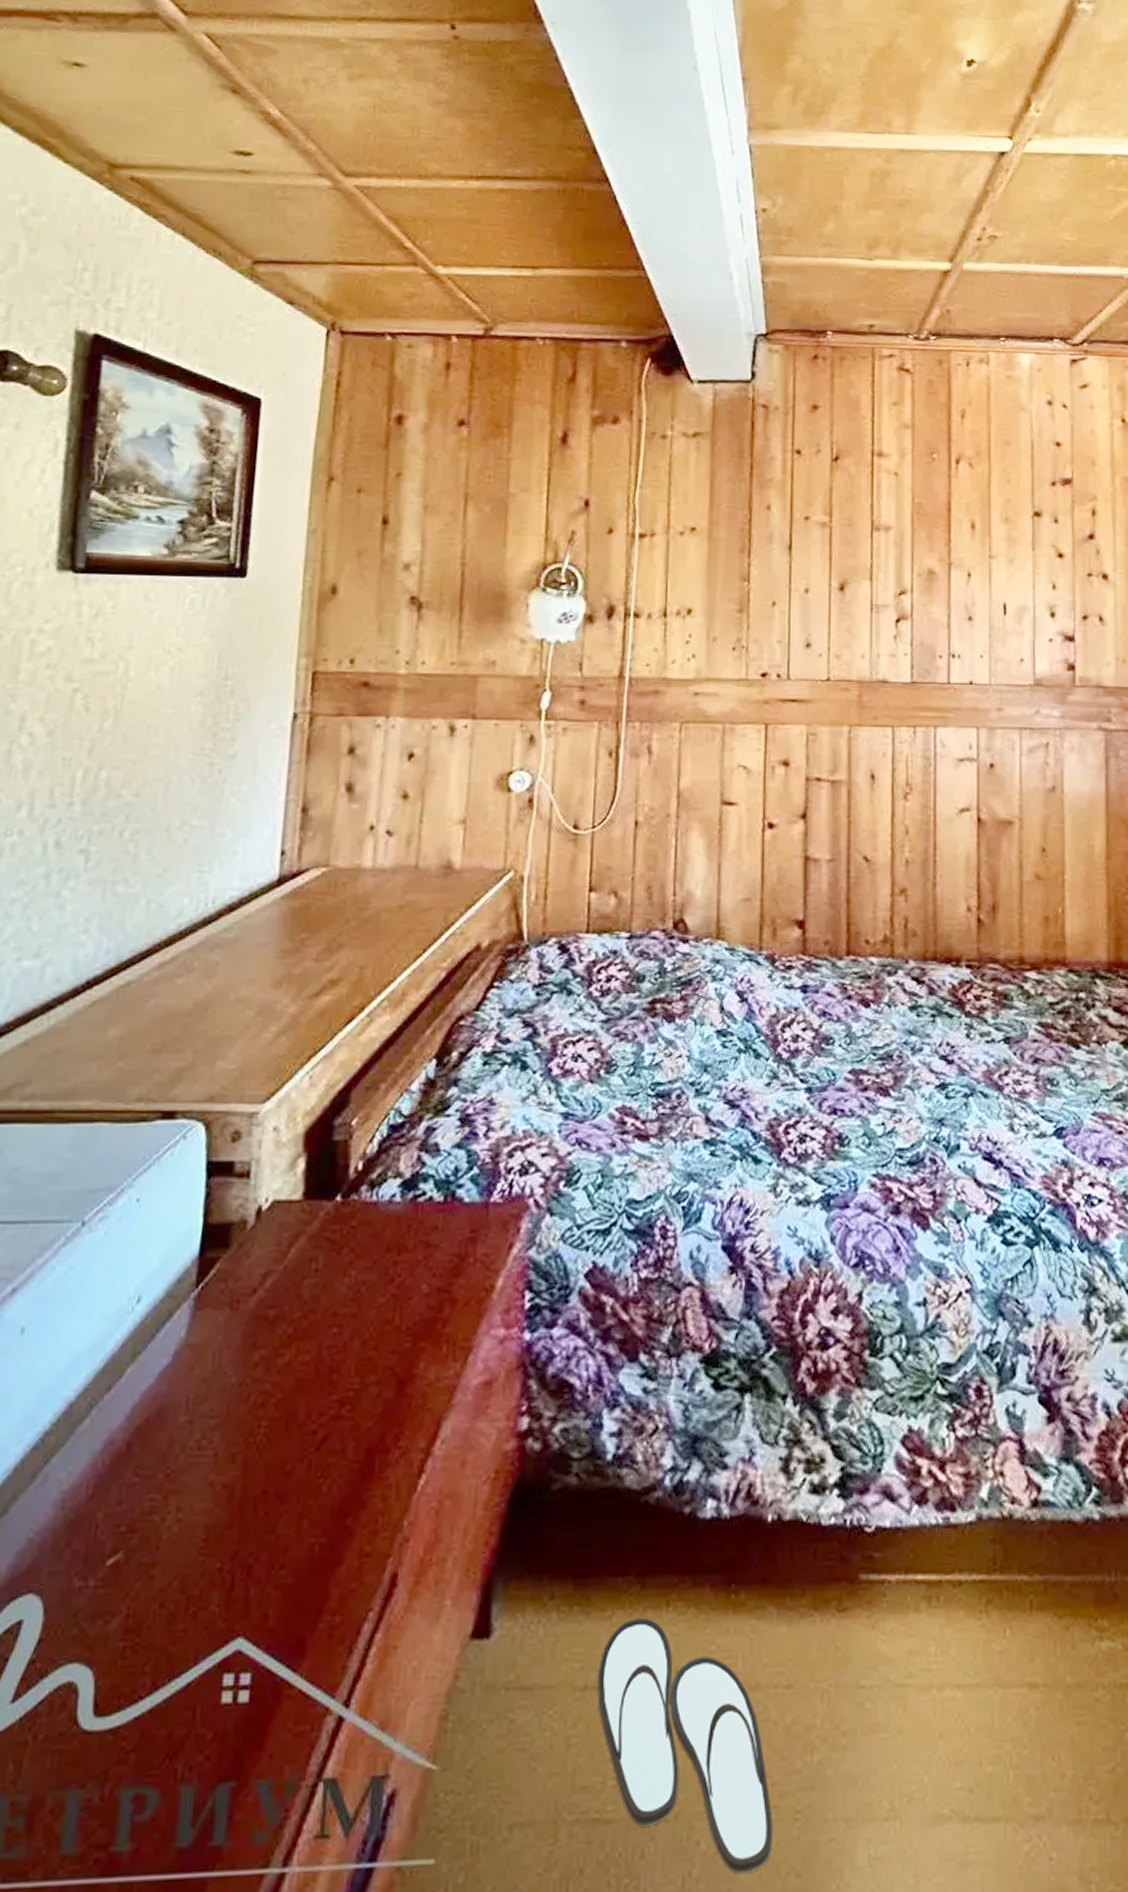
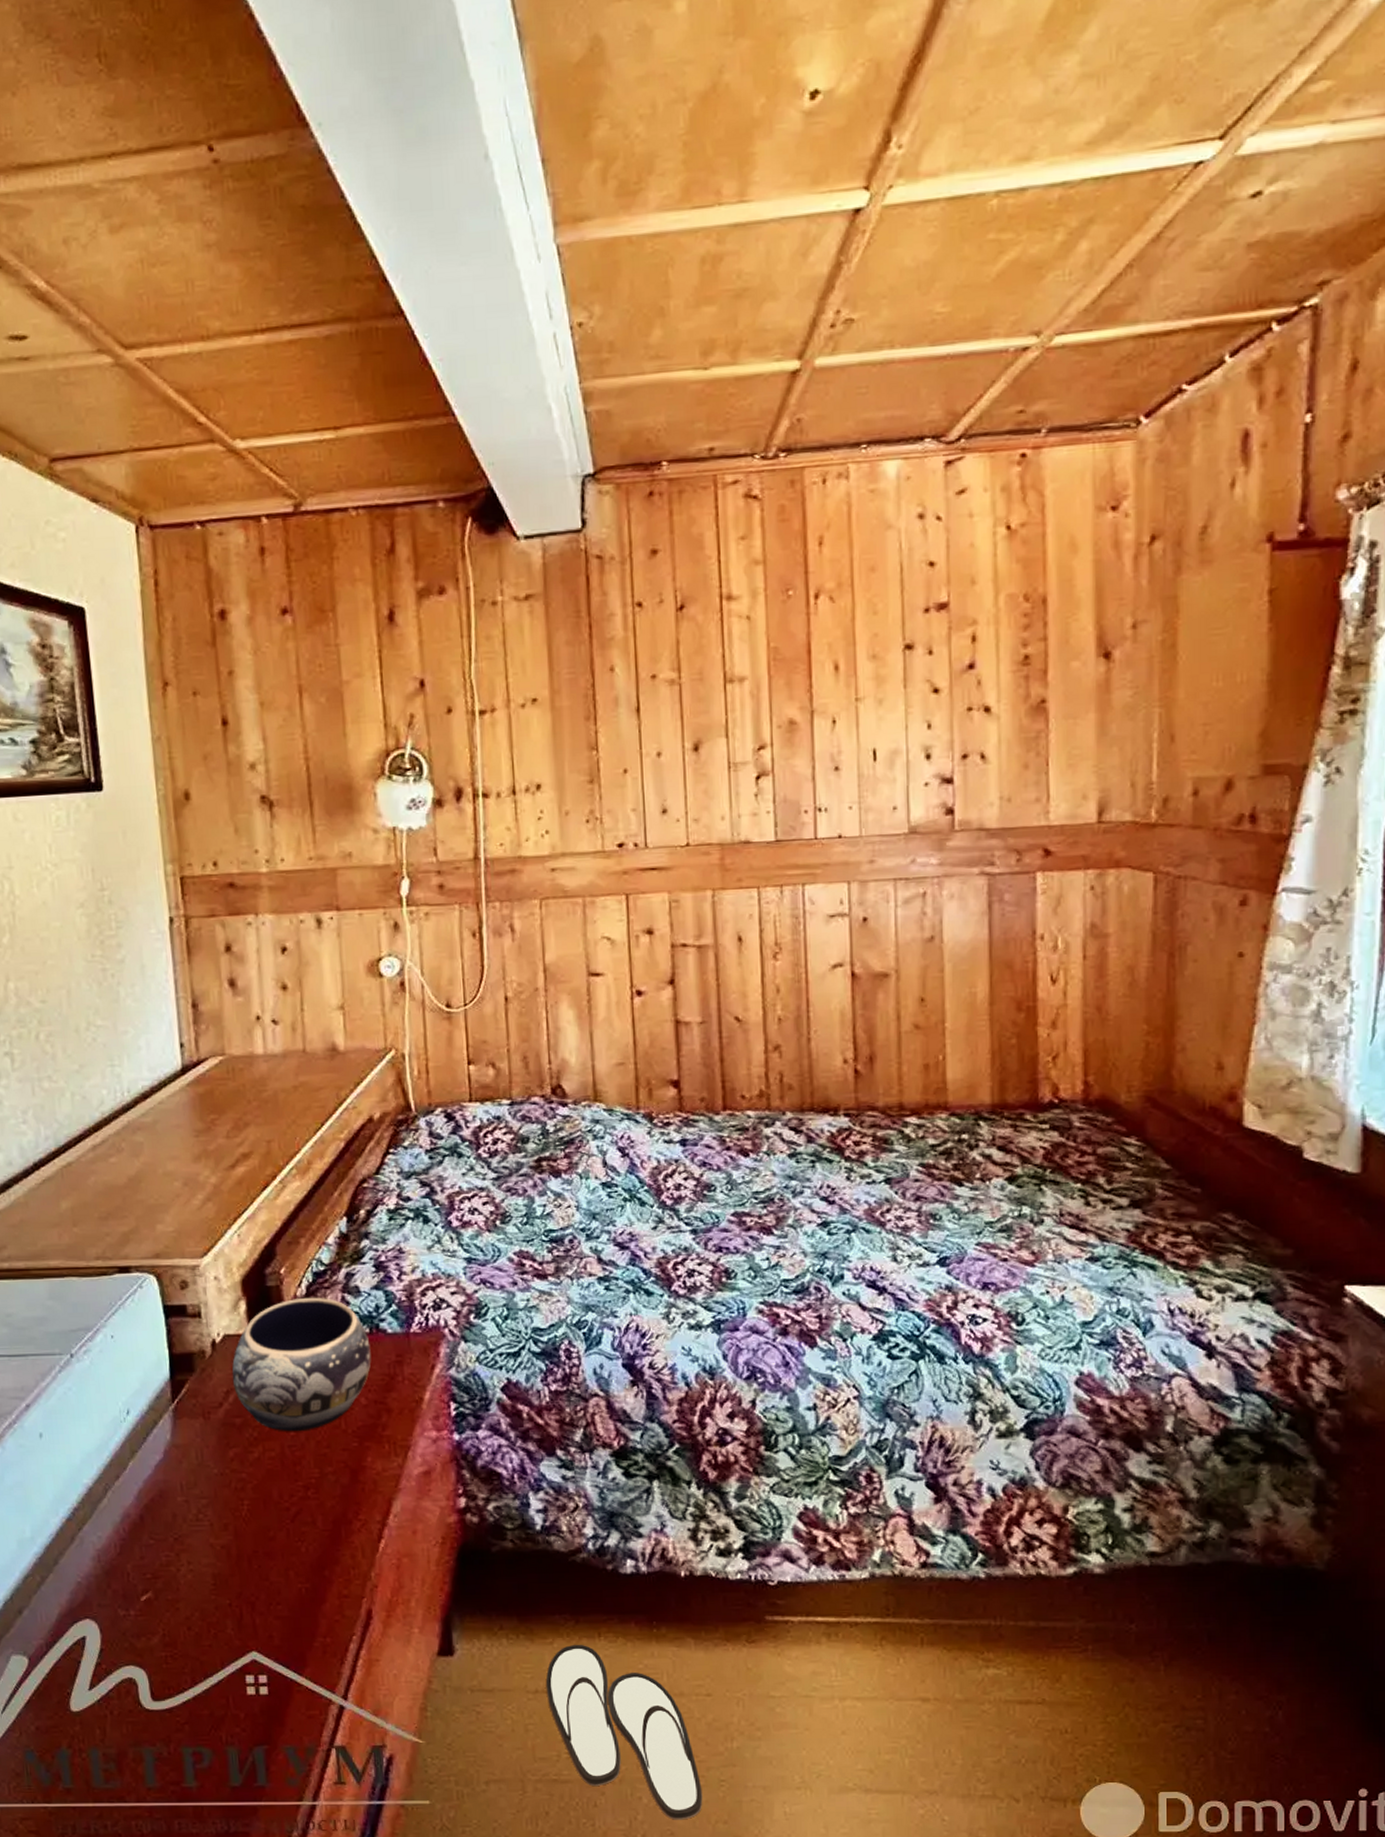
decorative bowl: none [273,1155,442,1327] -> present [232,1297,371,1431]

